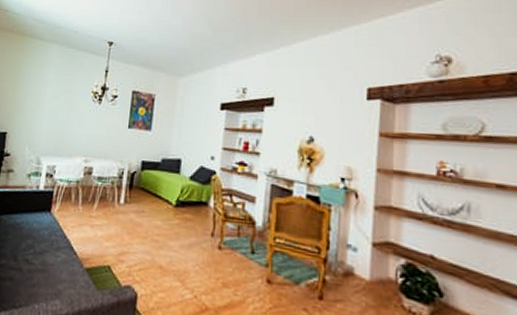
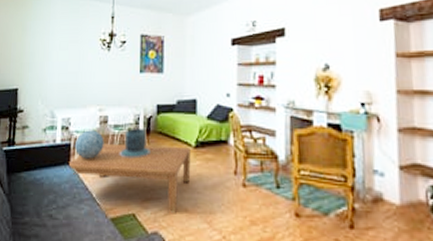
coffee table: none [49,194,171,270] -> present [68,143,191,214]
decorative globe: none [57,179,87,208] -> present [75,130,104,159]
decorative urn: none [101,181,131,211] -> present [120,127,150,159]

